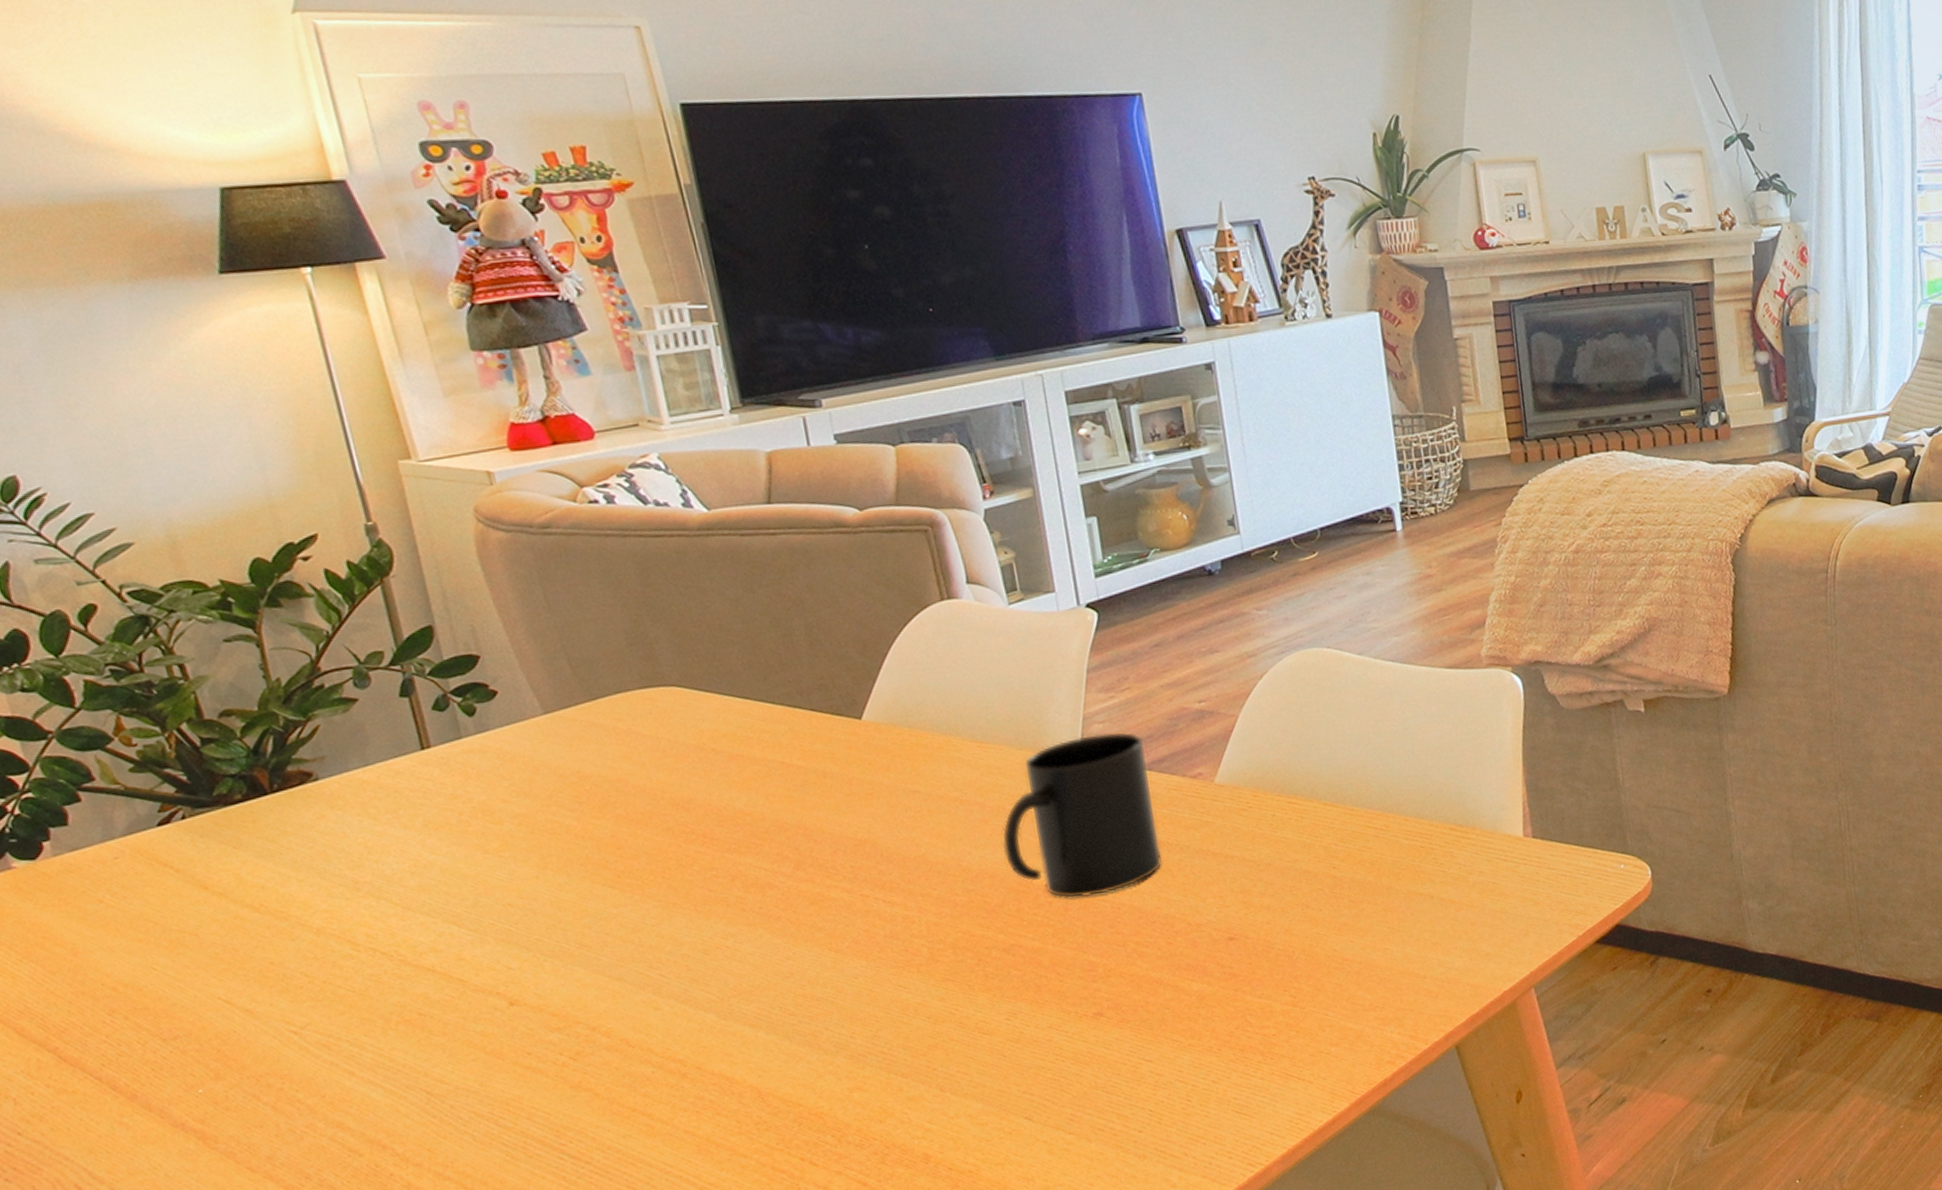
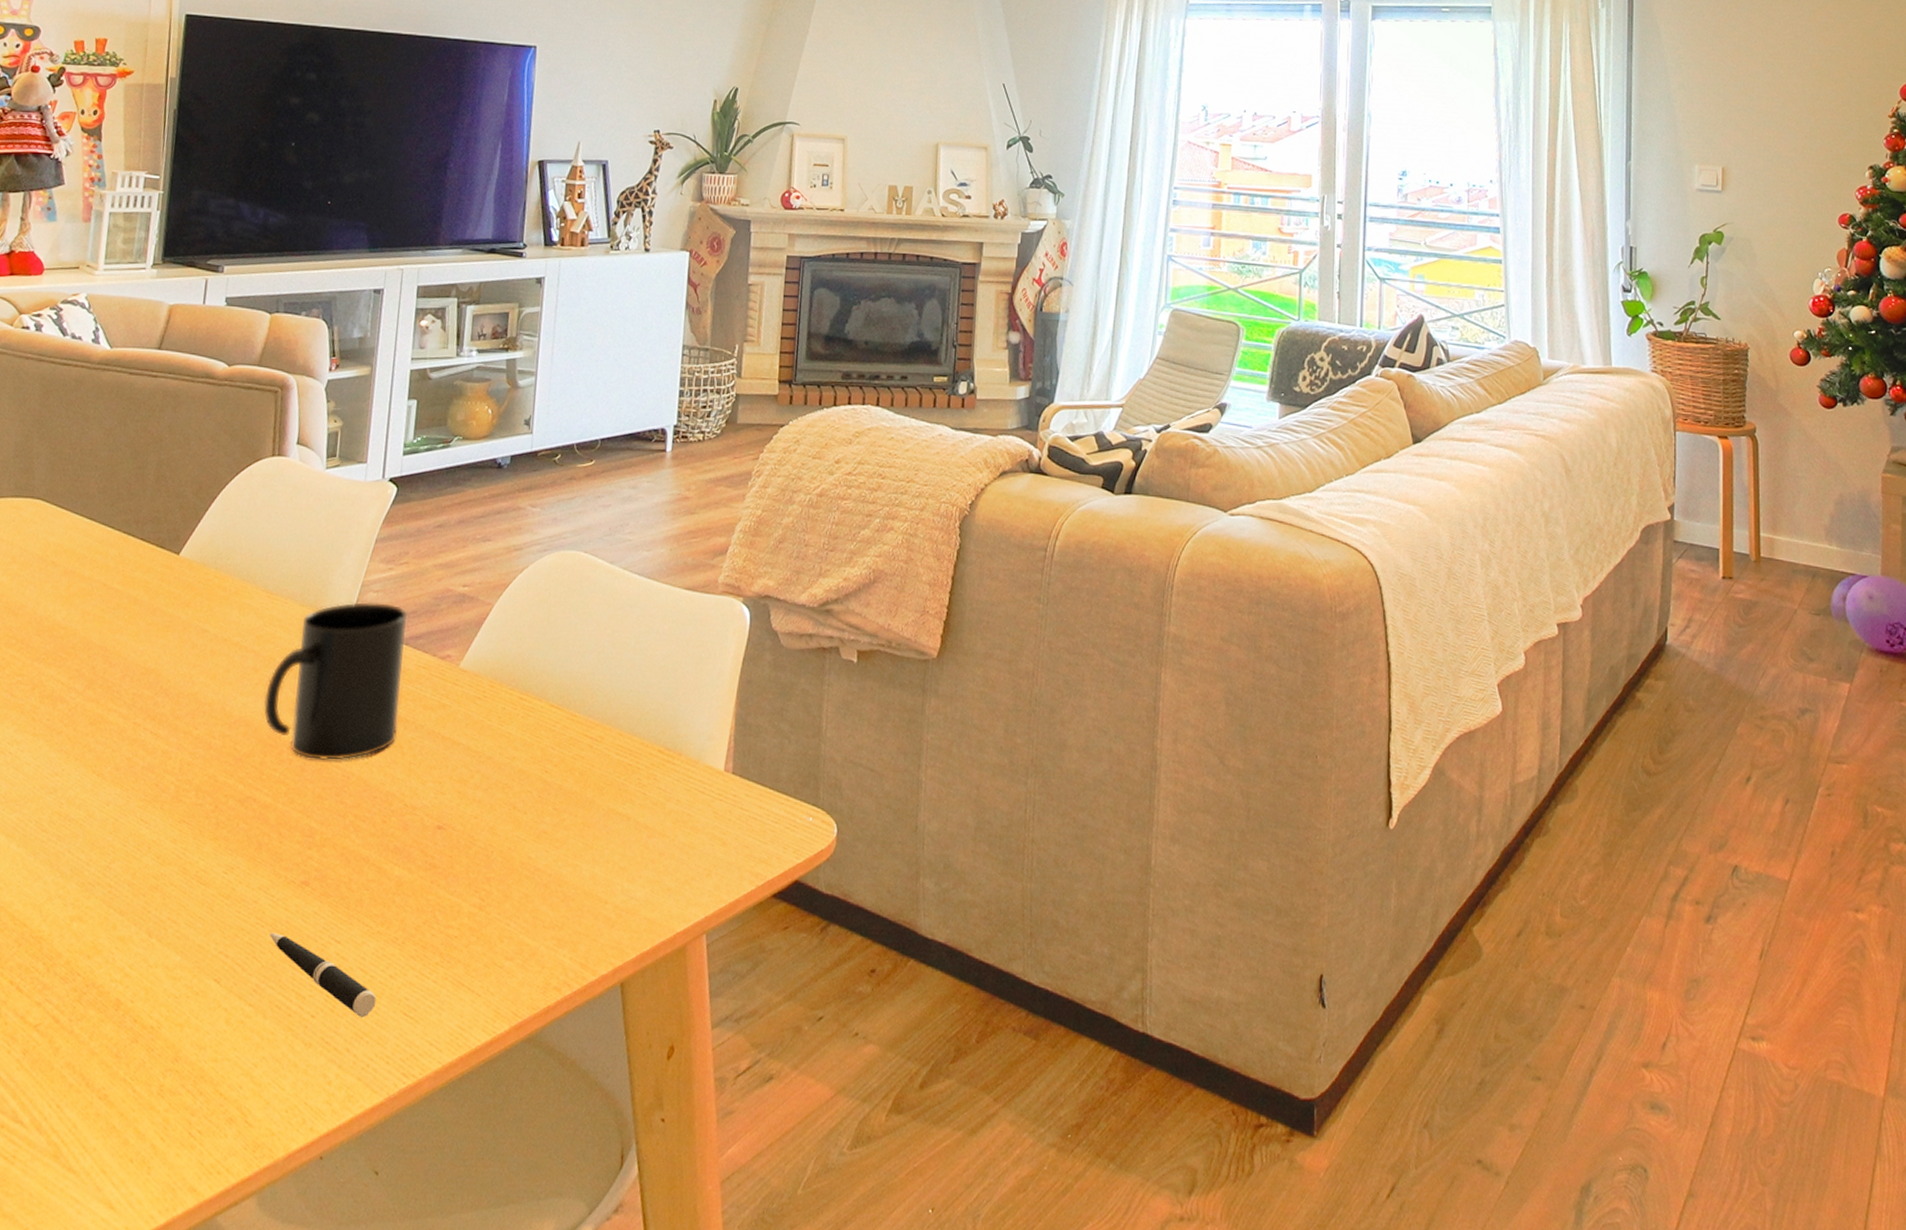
pen: none [1073,1064,1205,1124] -> present [270,932,377,1019]

